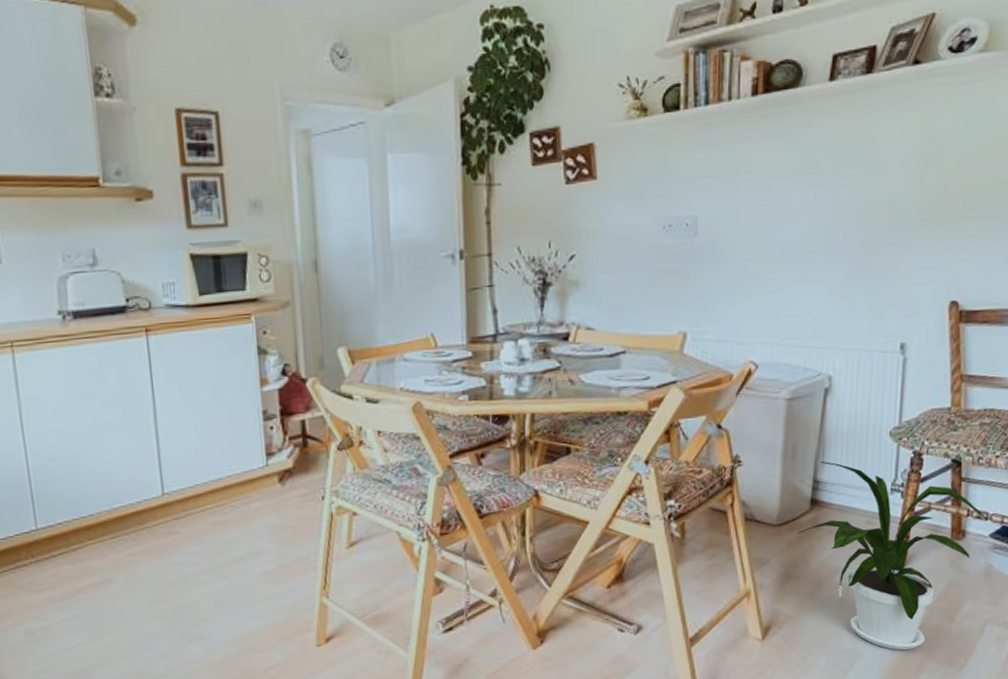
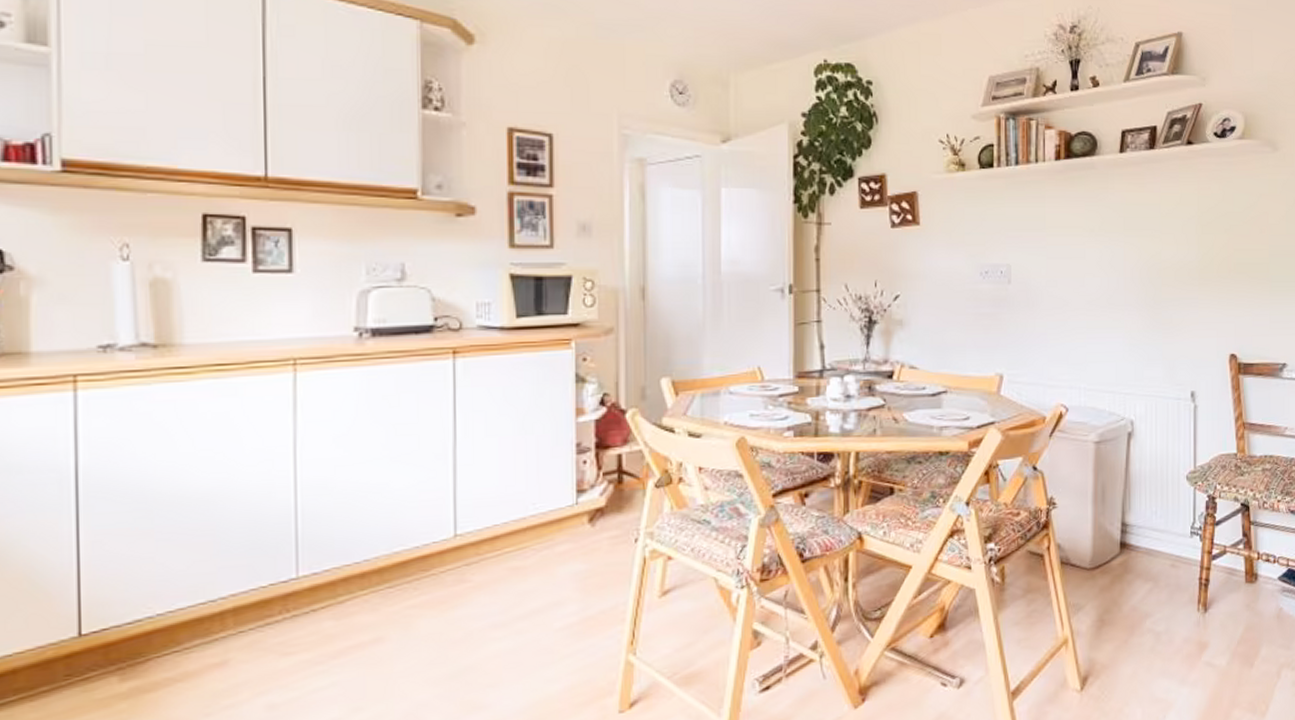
house plant: present [797,461,988,651] -> none [1109,504,1276,699]

